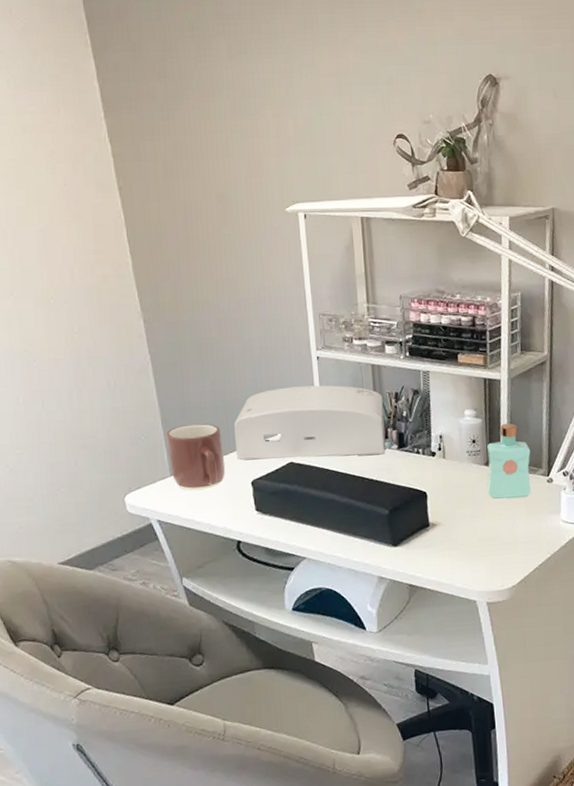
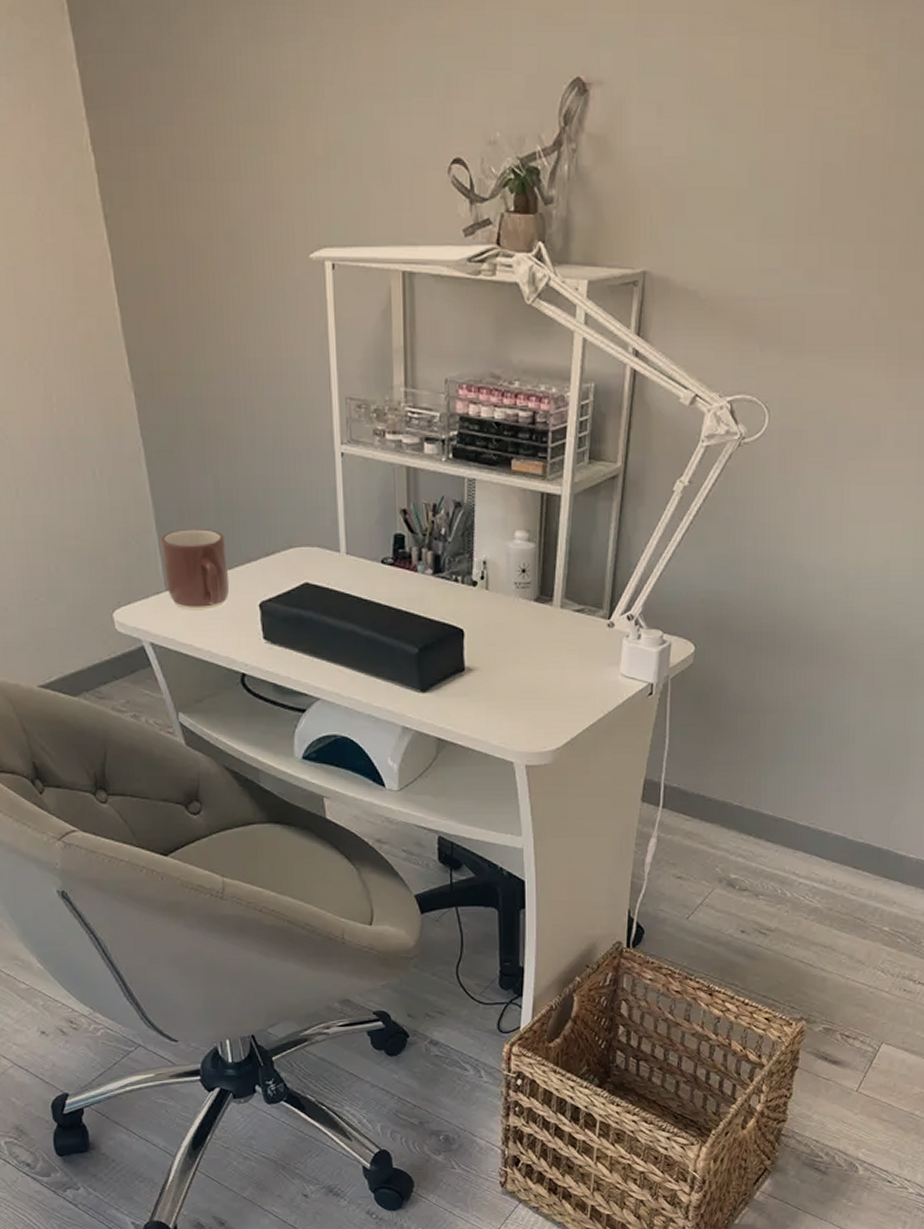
tissue dispenser: present [234,385,386,460] -> none [240,489,419,581]
perfume: present [486,423,531,499] -> none [535,551,591,643]

